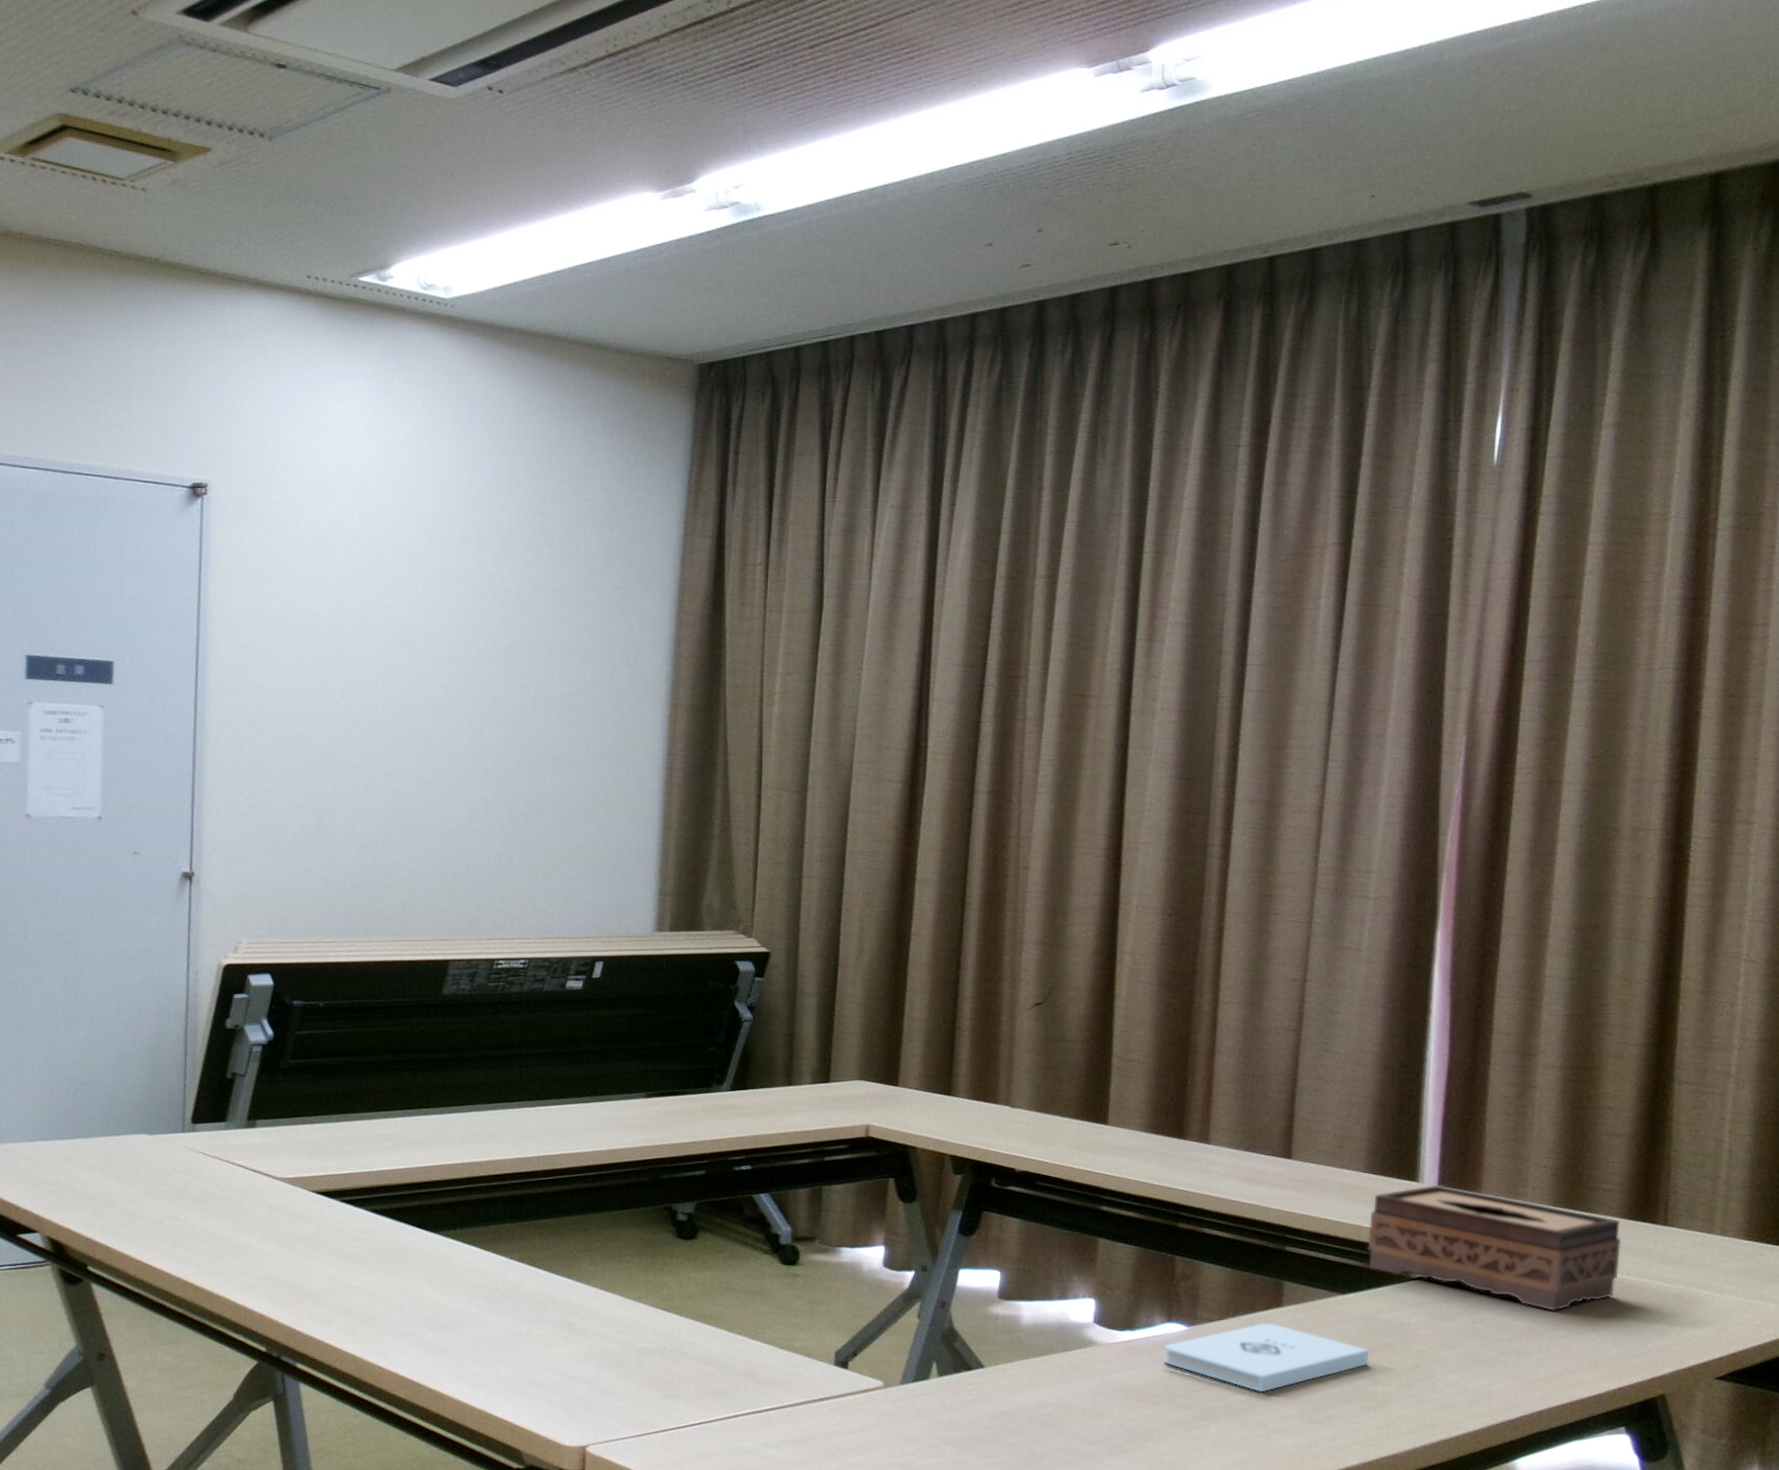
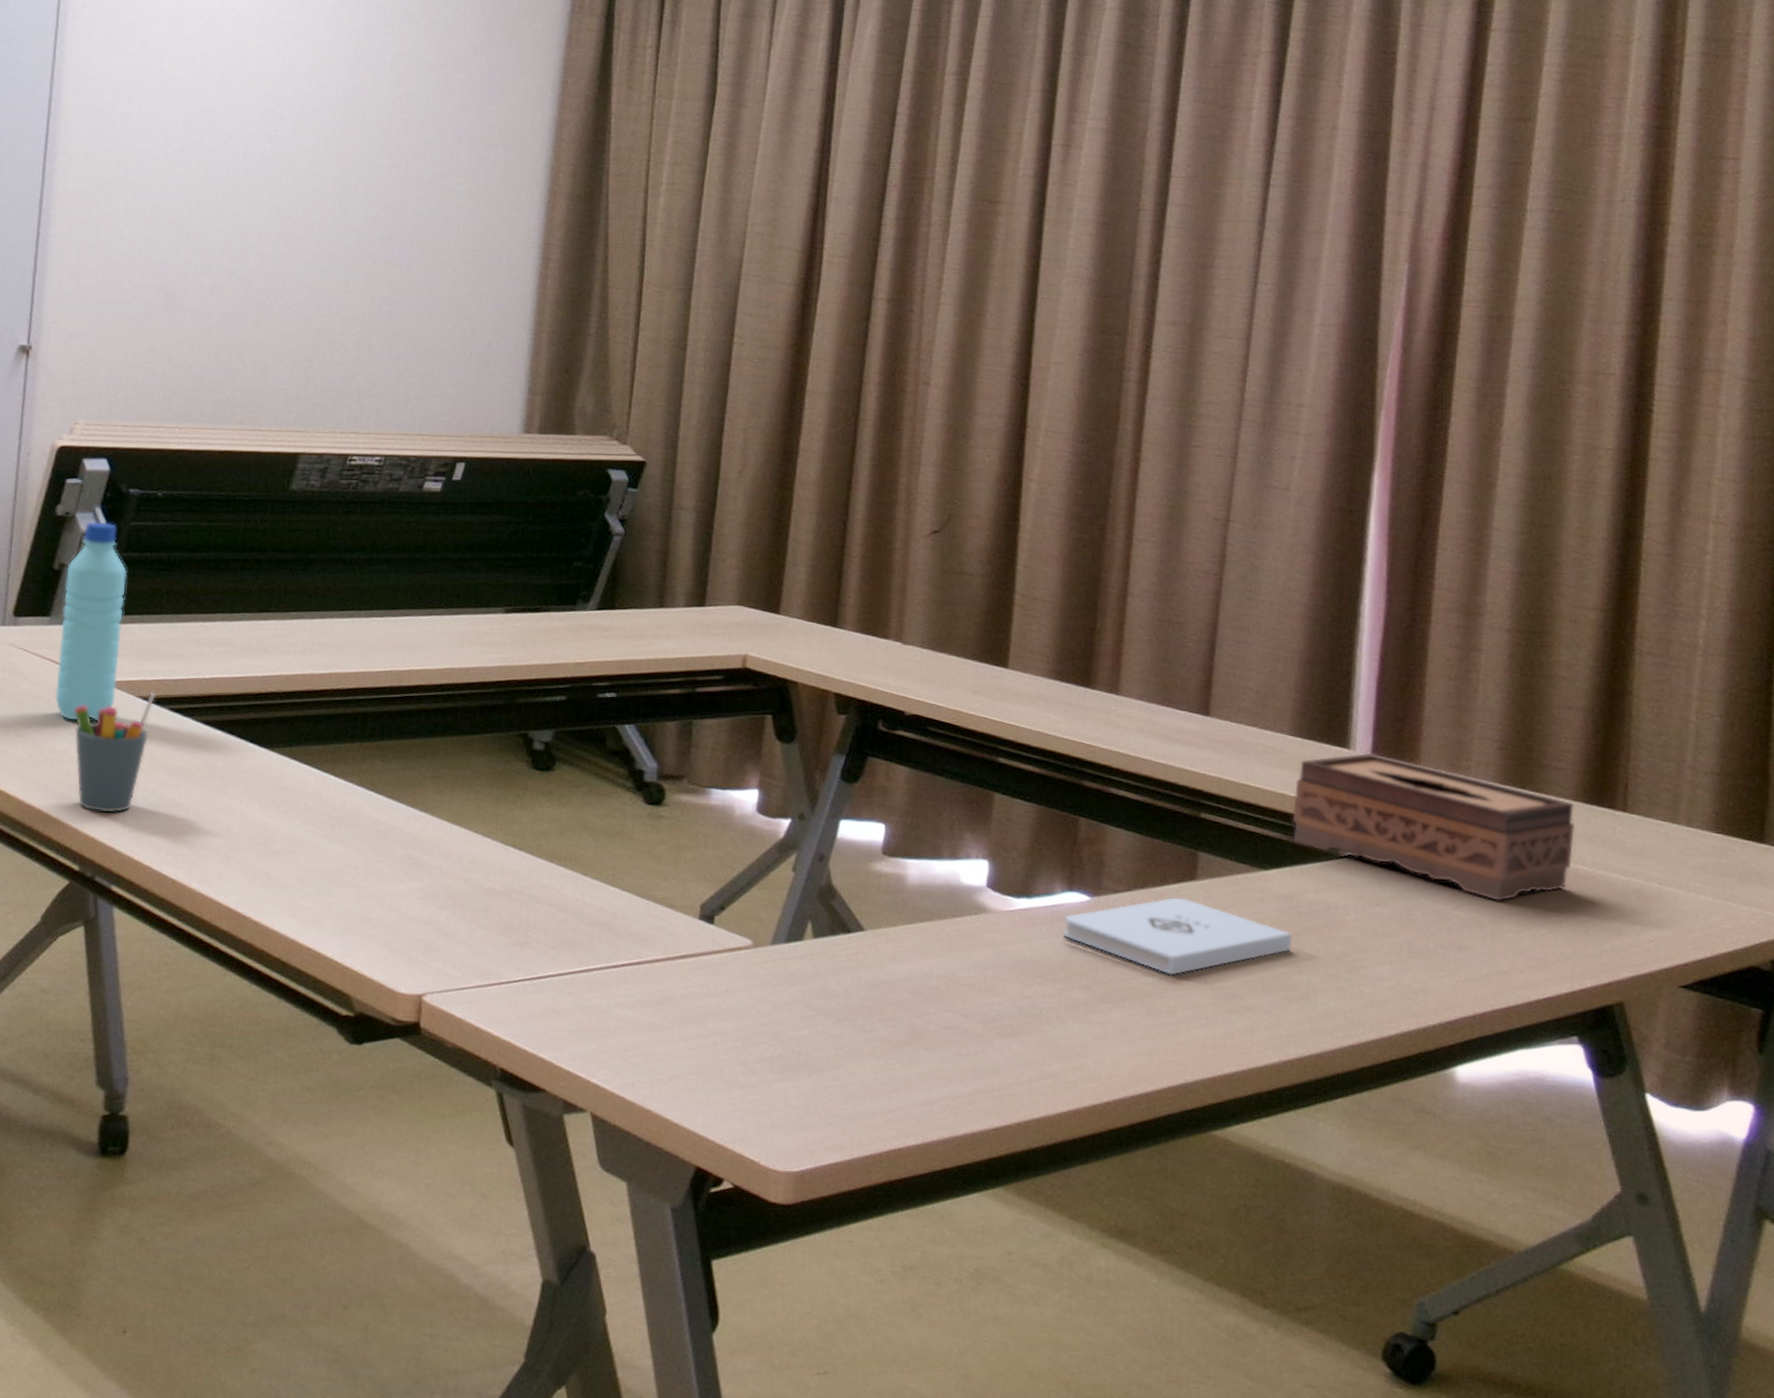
water bottle: none [235,1033,294,1216] -> present [55,521,127,721]
pen holder: none [253,1186,328,1298] -> present [74,692,156,813]

